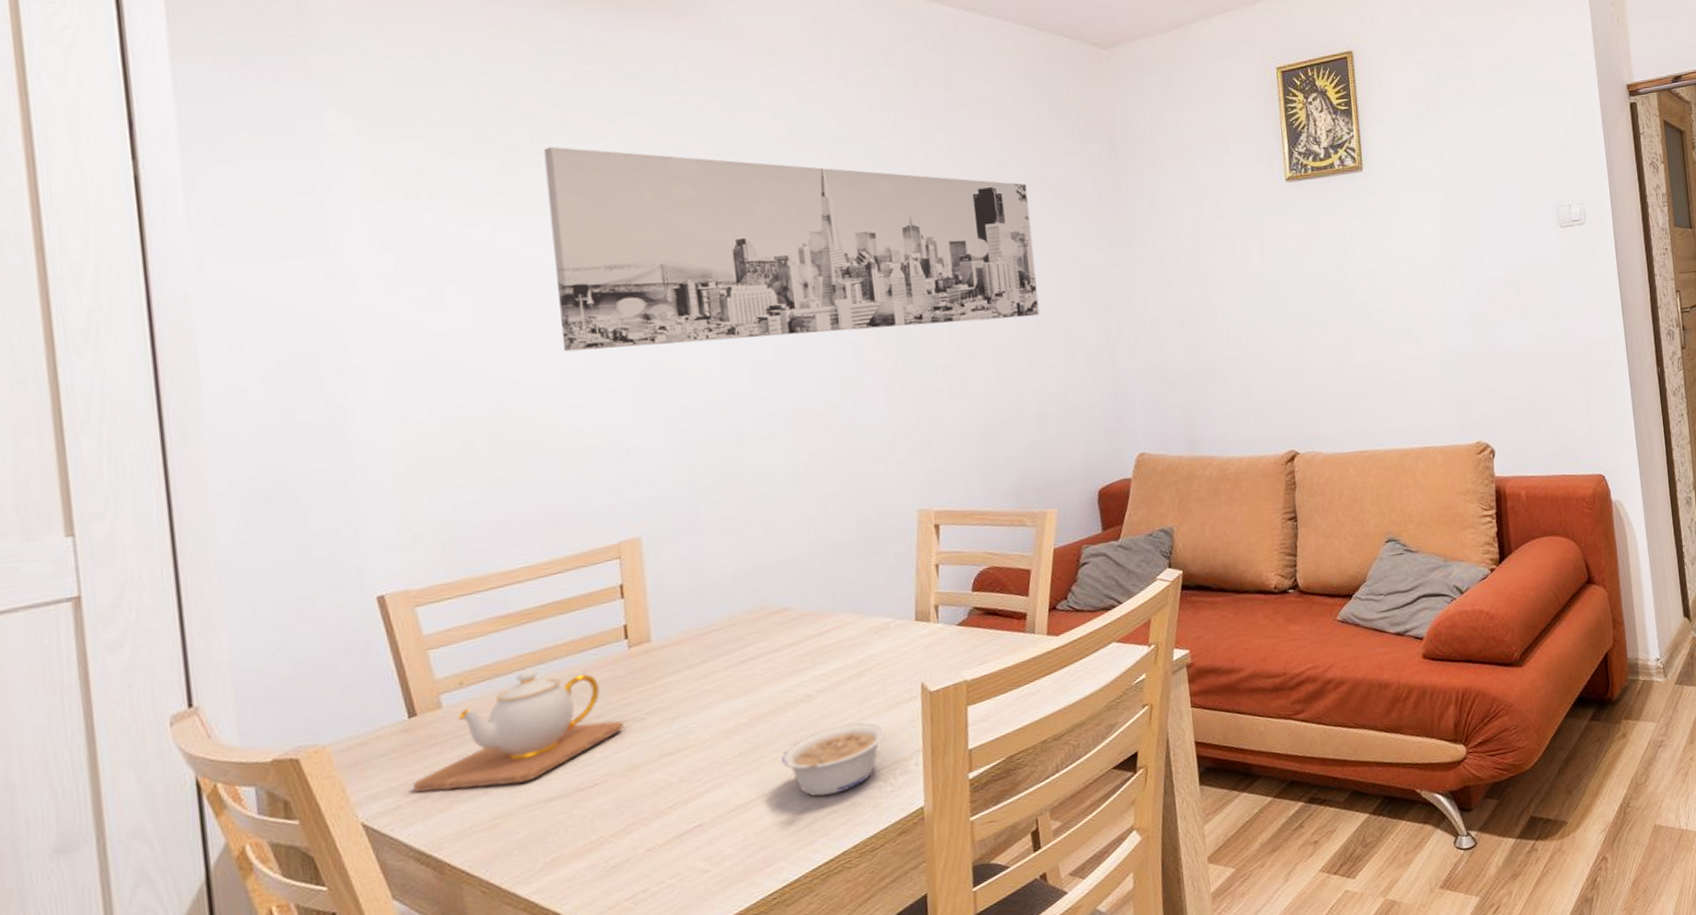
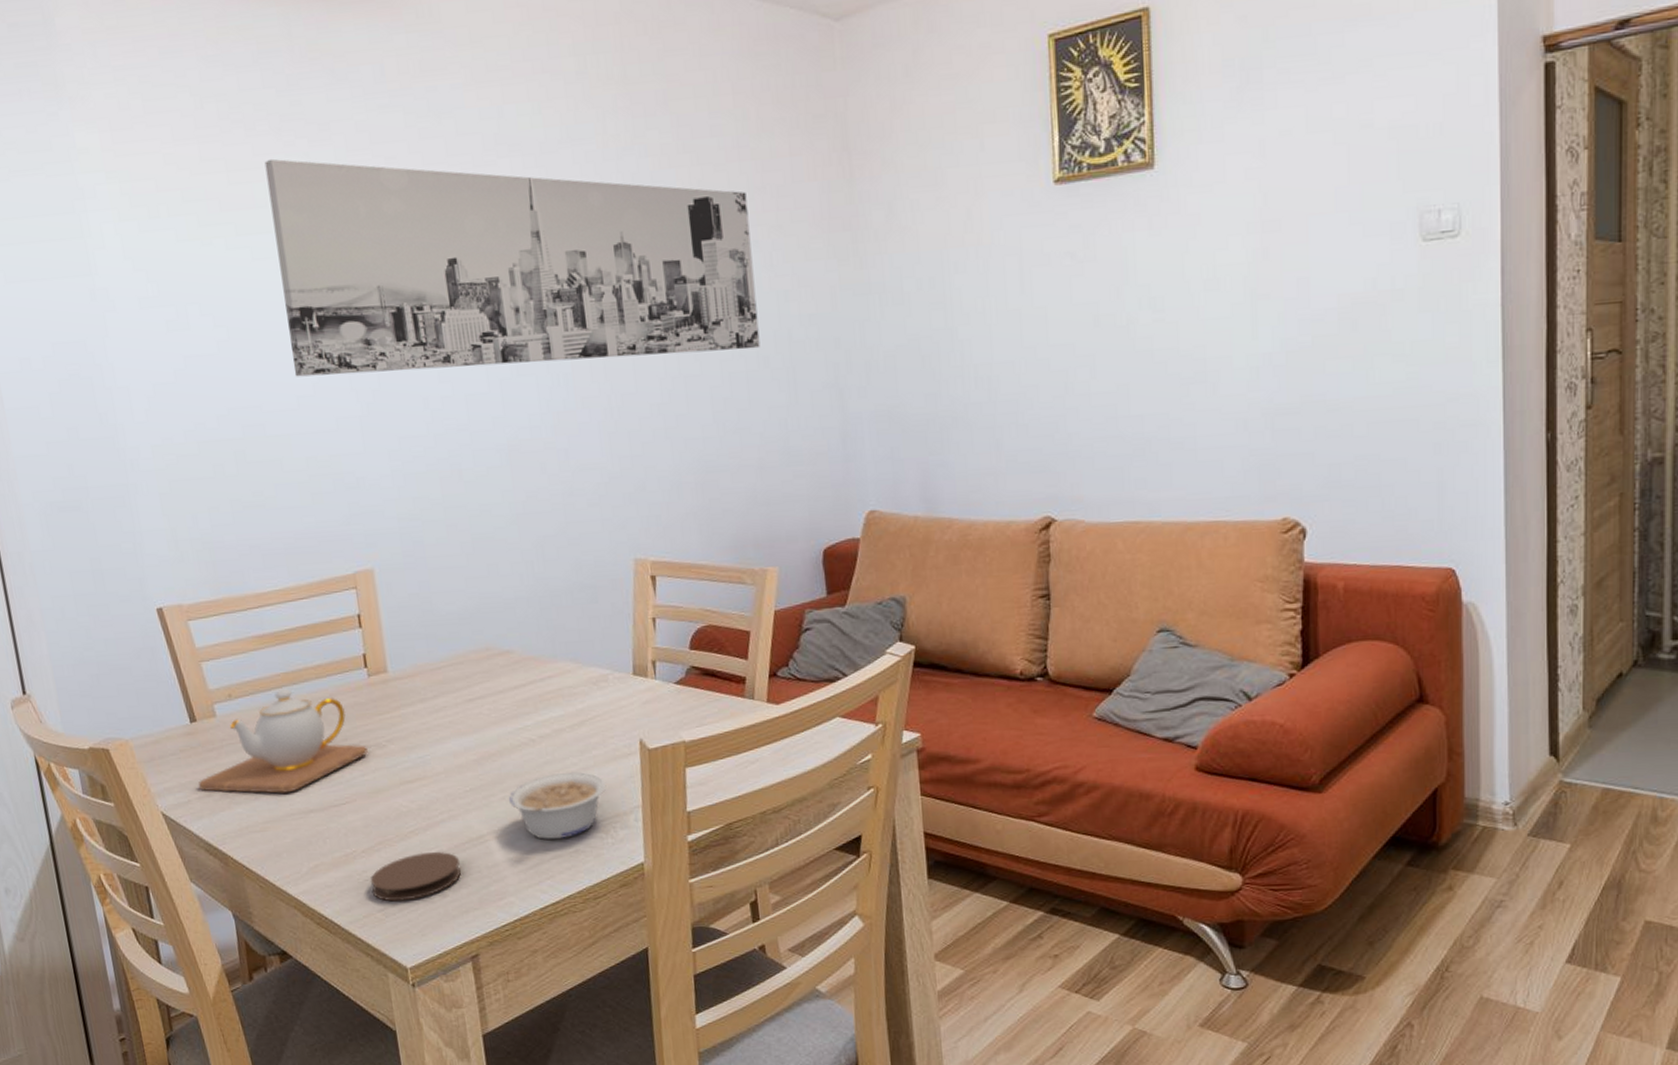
coaster: none [618,824,725,887] -> present [370,852,461,902]

